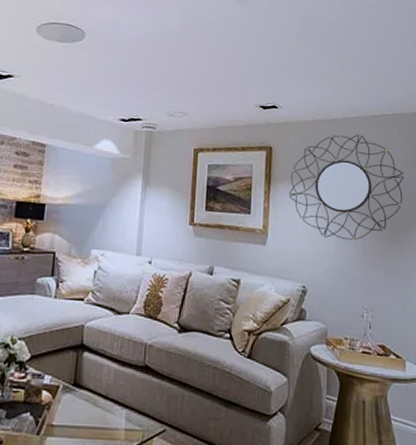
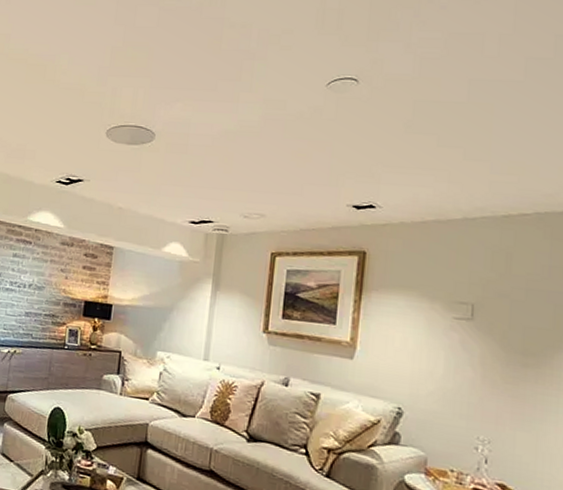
home mirror: present [289,134,404,241] -> none [385,237,548,362]

